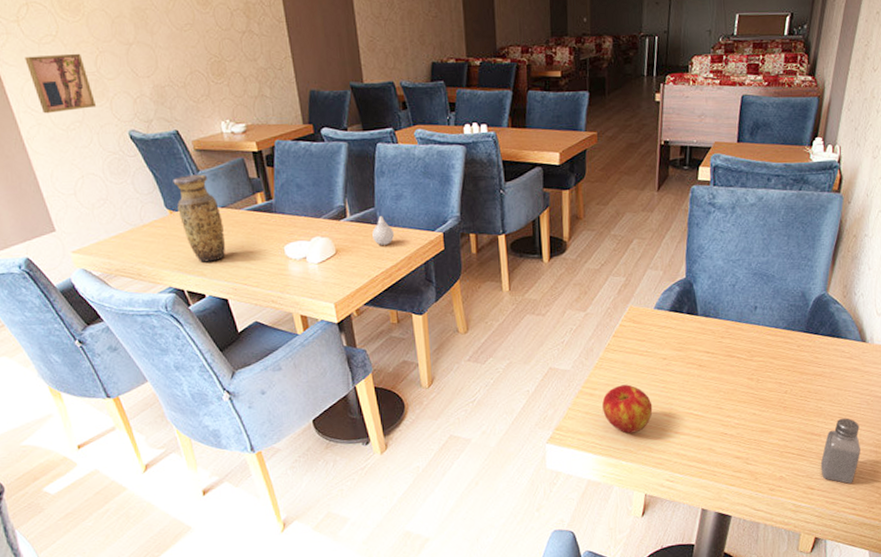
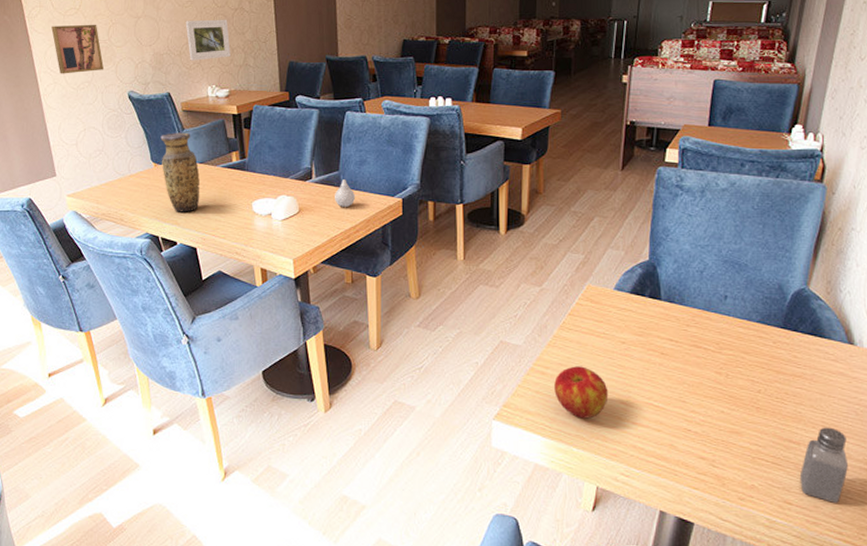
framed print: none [186,44,243,93] -> present [185,19,231,61]

